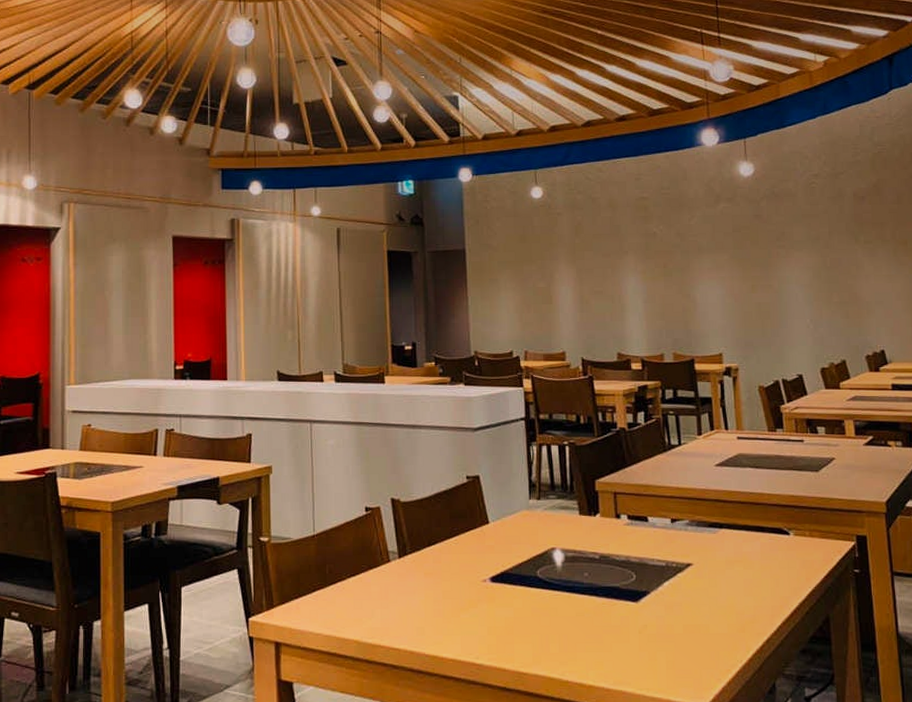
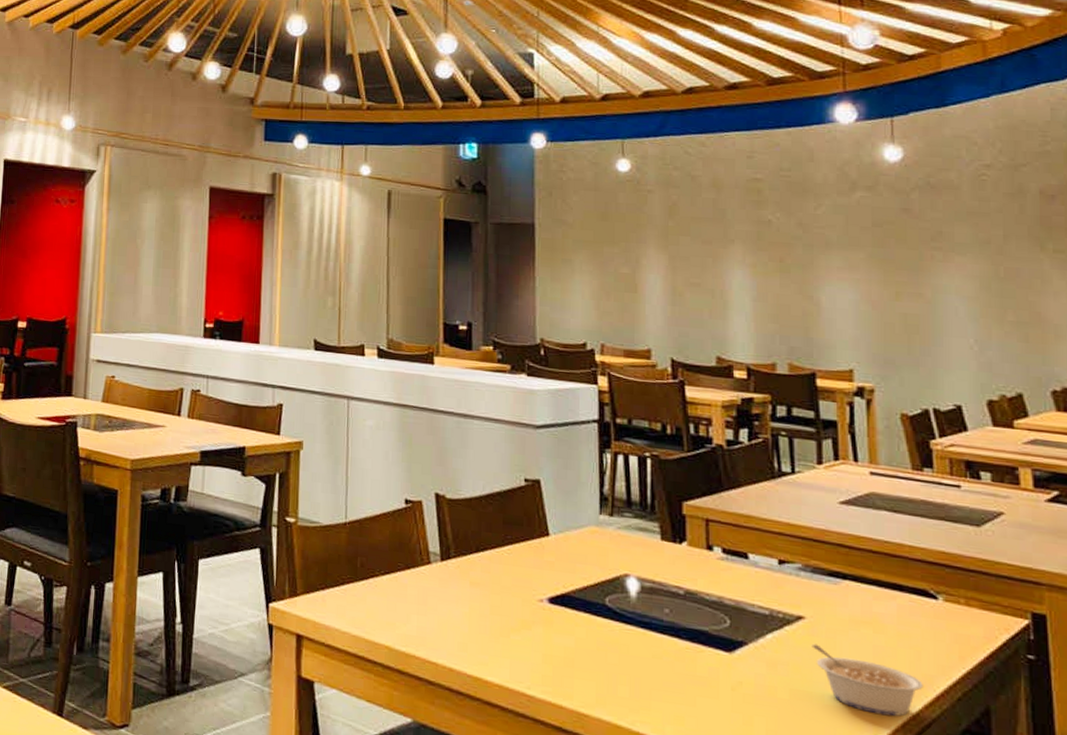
legume: none [698,585,781,635] -> present [811,643,923,717]

